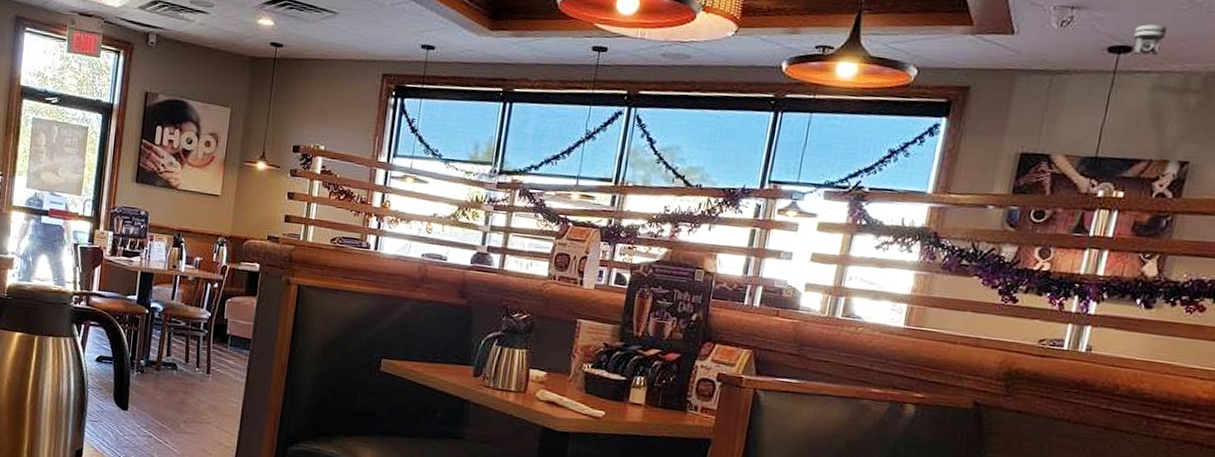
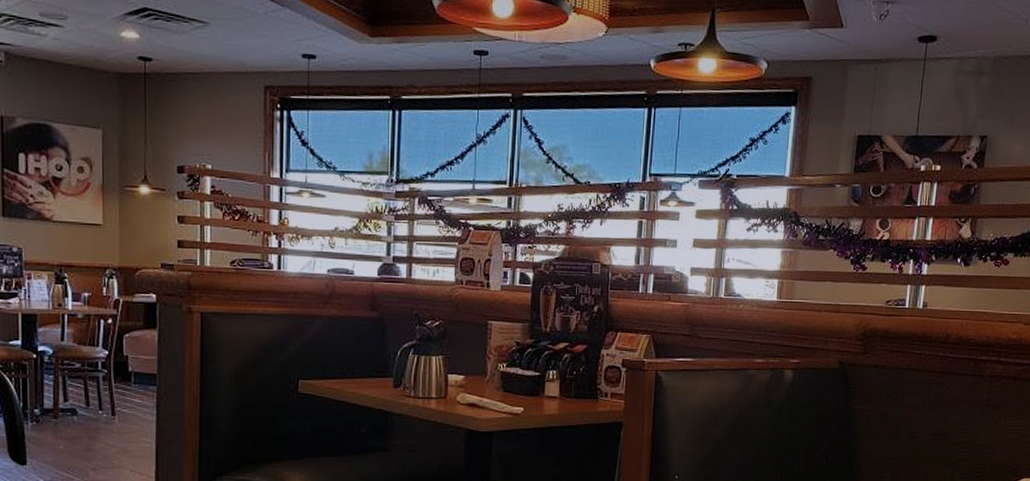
security camera: present [1133,24,1167,56] -> none [937,16,962,44]

